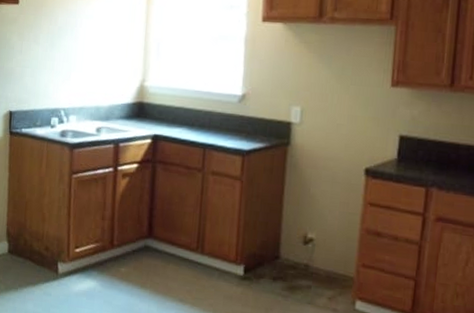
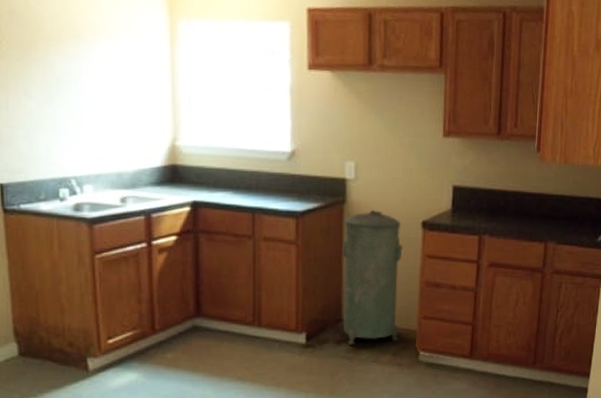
trash can: none [279,153,344,286] -> present [342,209,403,345]

